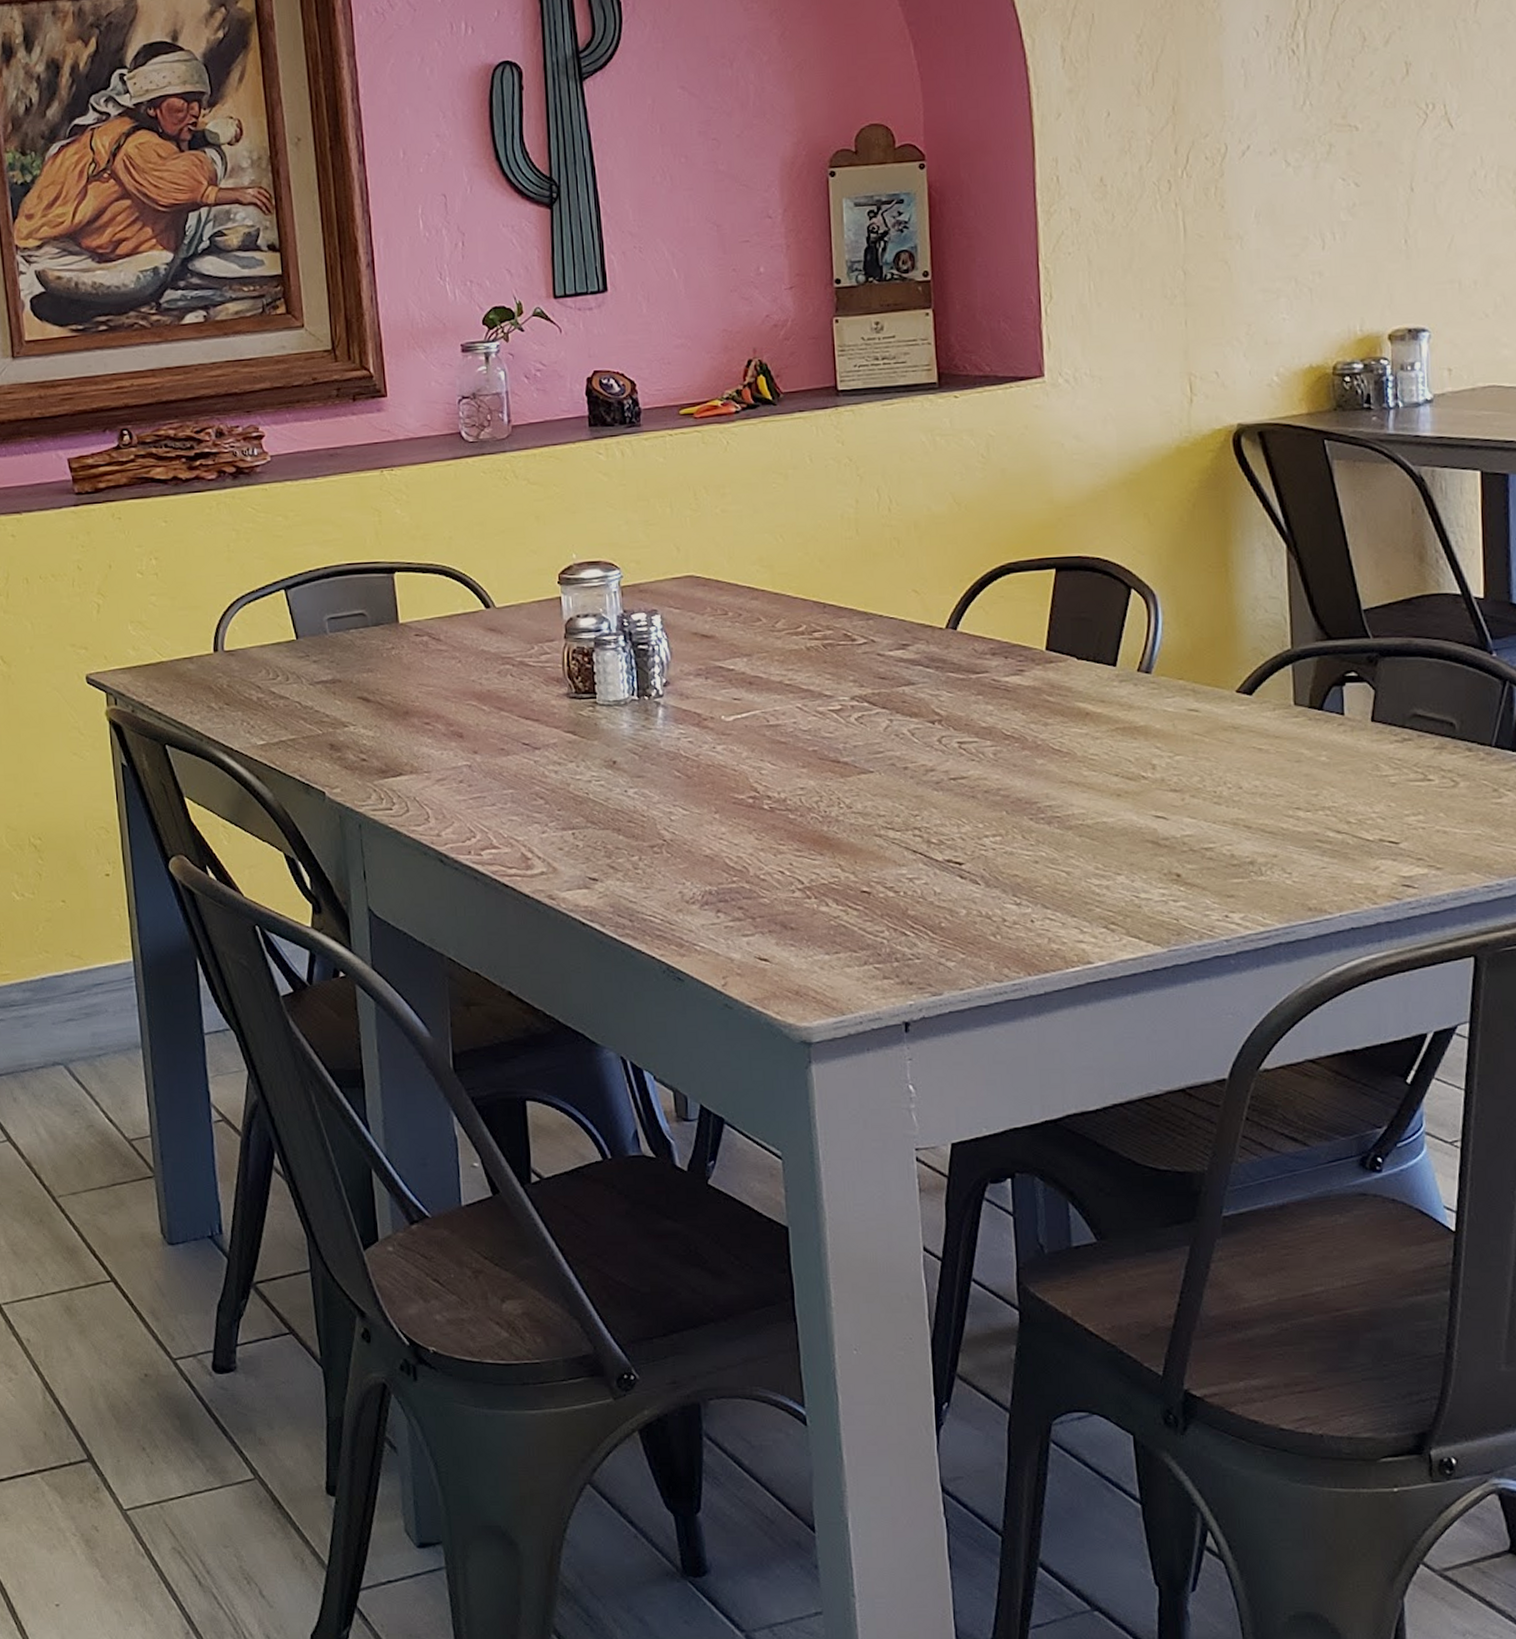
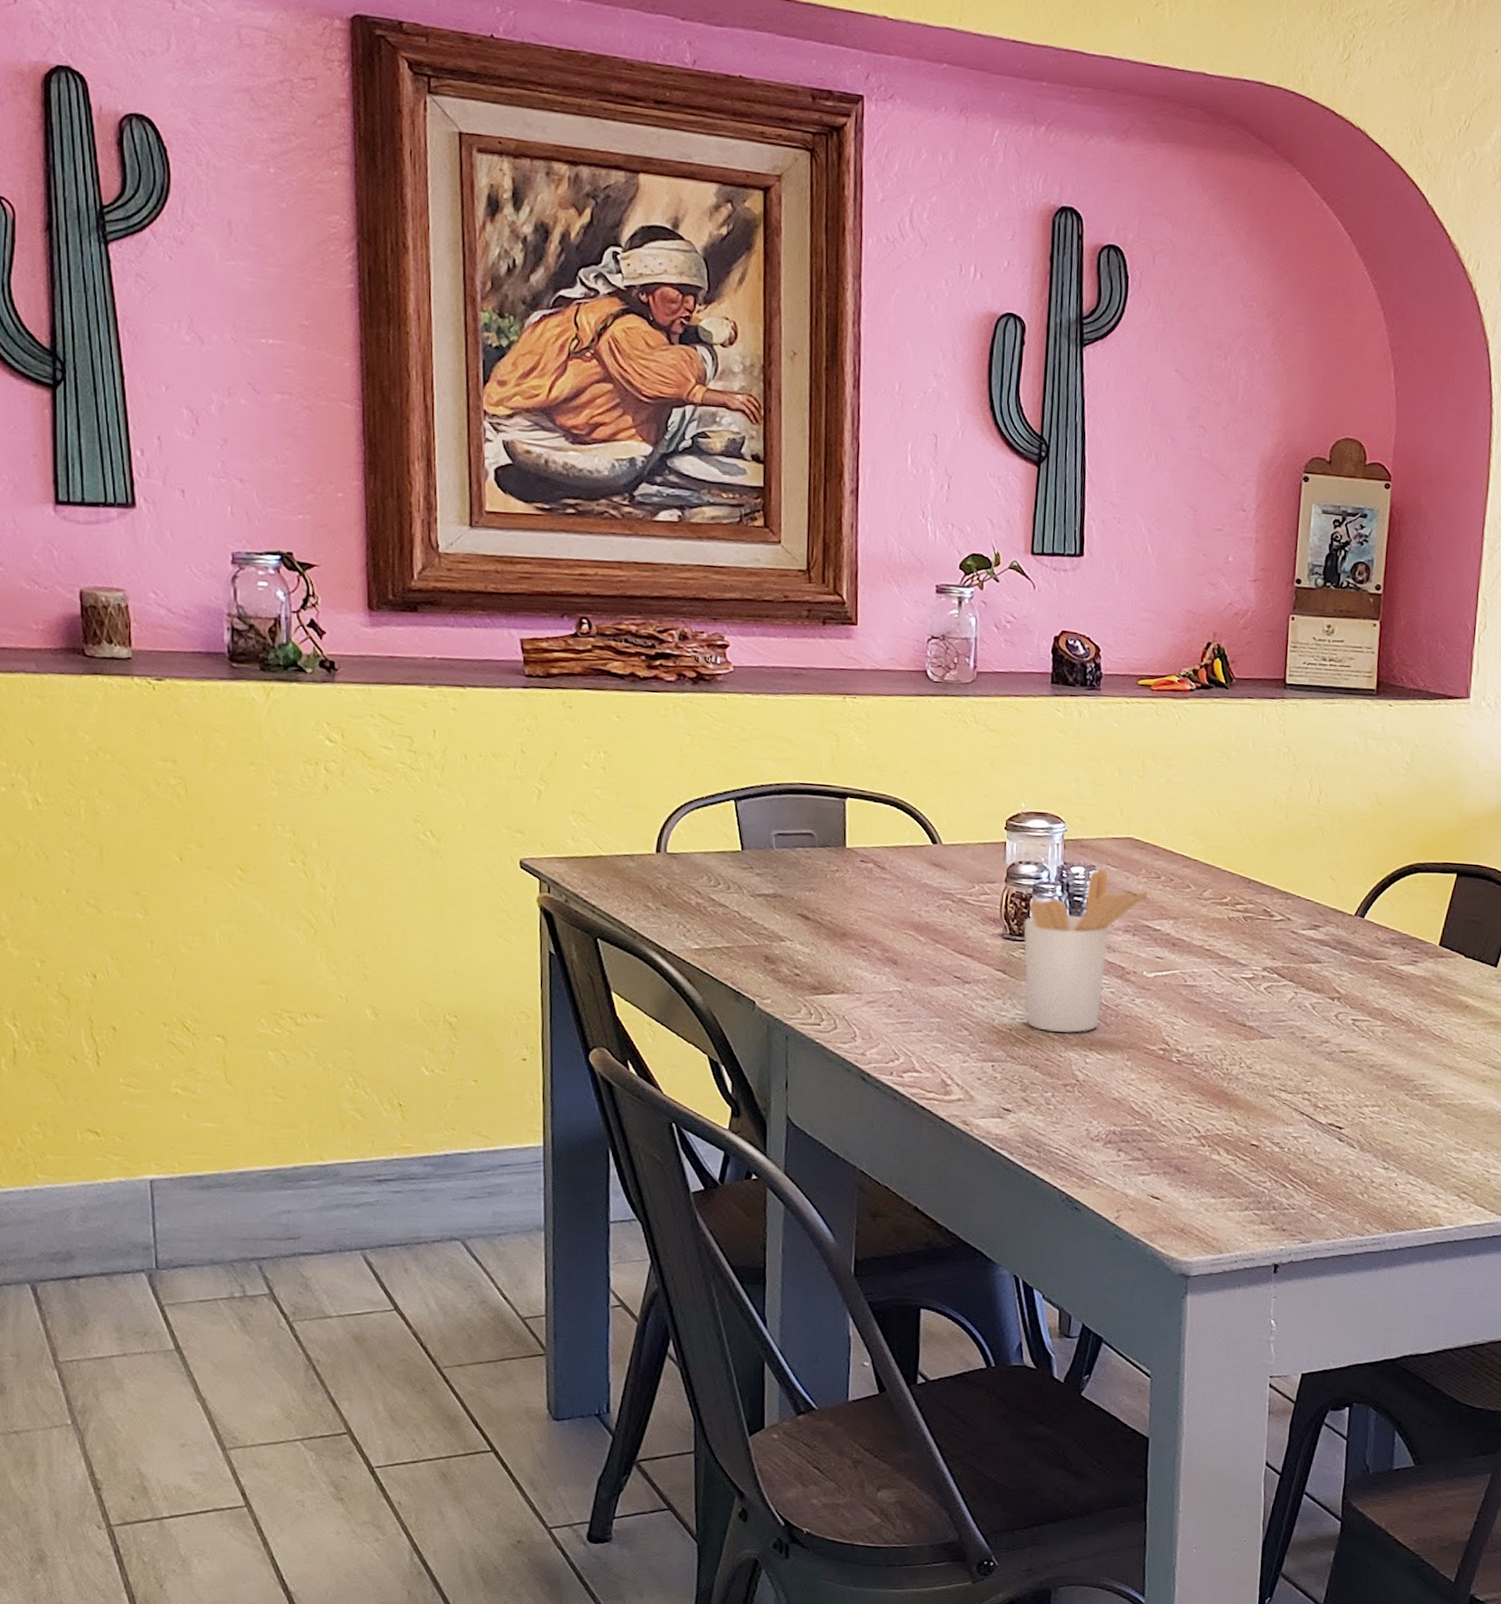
utensil holder: none [589,613,716,791] -> present [1023,869,1148,1033]

